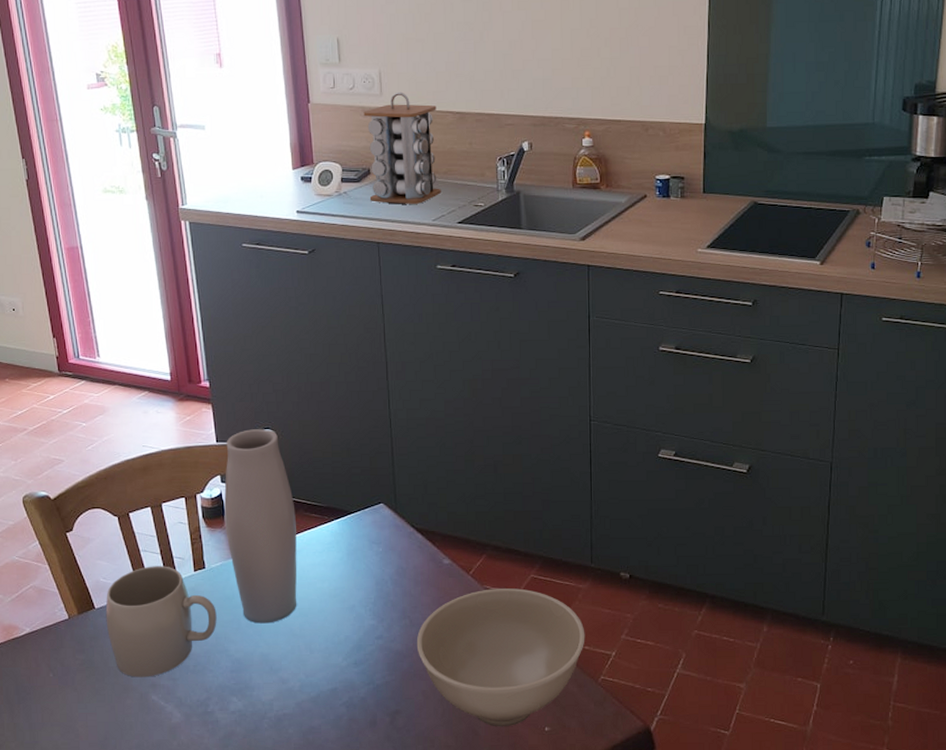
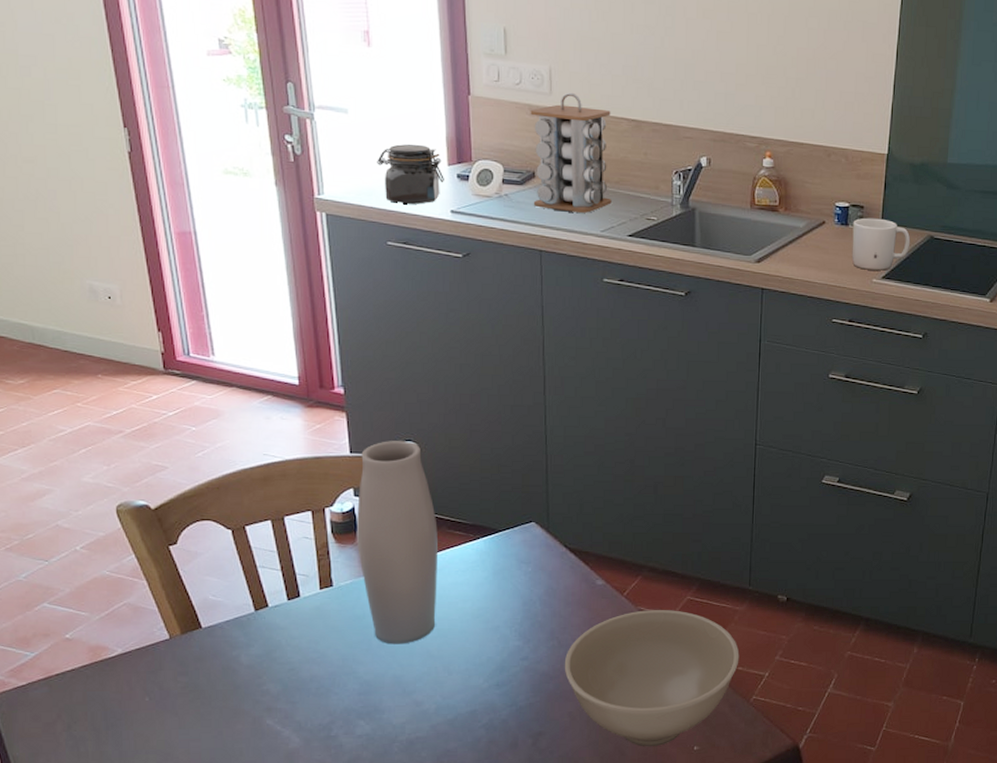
mug: present [105,566,217,677] -> none [214,583,344,701]
jar: none [231,153,290,208] -> present [377,144,444,204]
mug: none [674,188,734,240] -> present [851,218,911,271]

